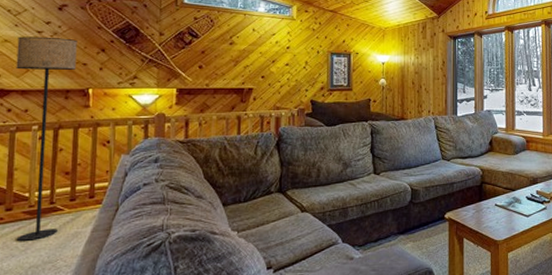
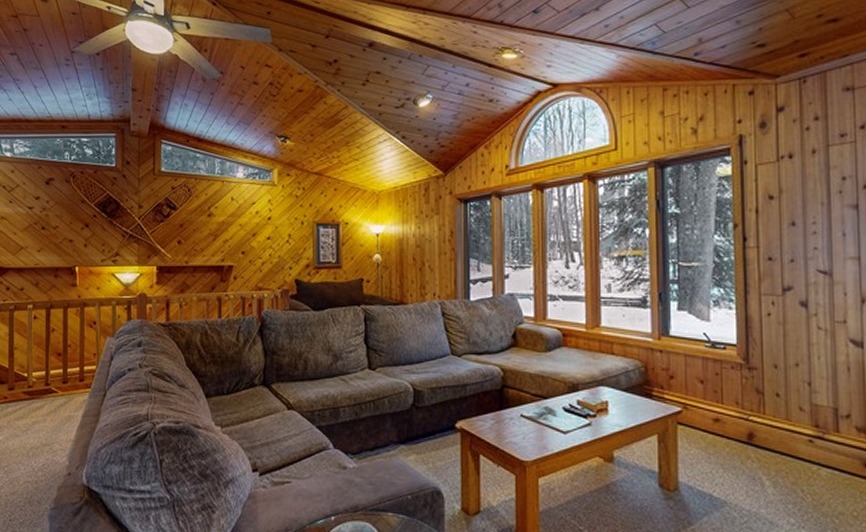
floor lamp: present [16,36,77,242] -> none [12,212,63,422]

